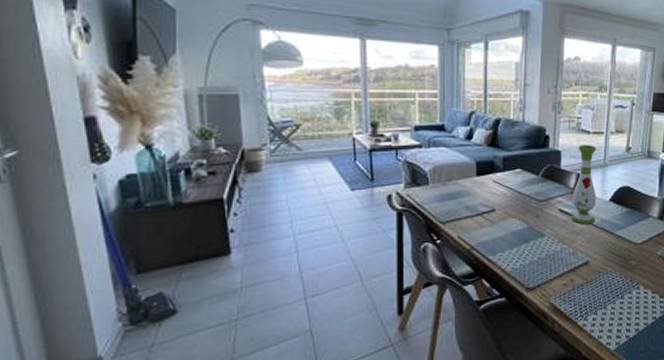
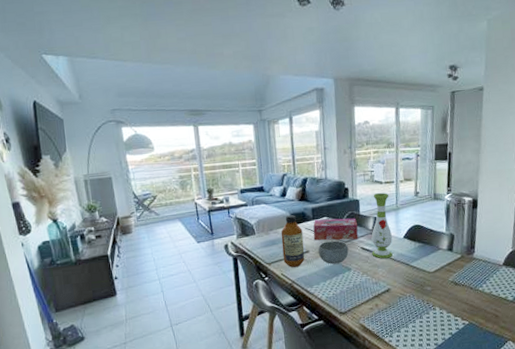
bottle: none [462,163,490,229] -> present [281,215,305,268]
tissue box: none [502,171,556,199] -> present [313,218,358,241]
bowl: none [506,199,544,228] -> present [318,241,349,264]

